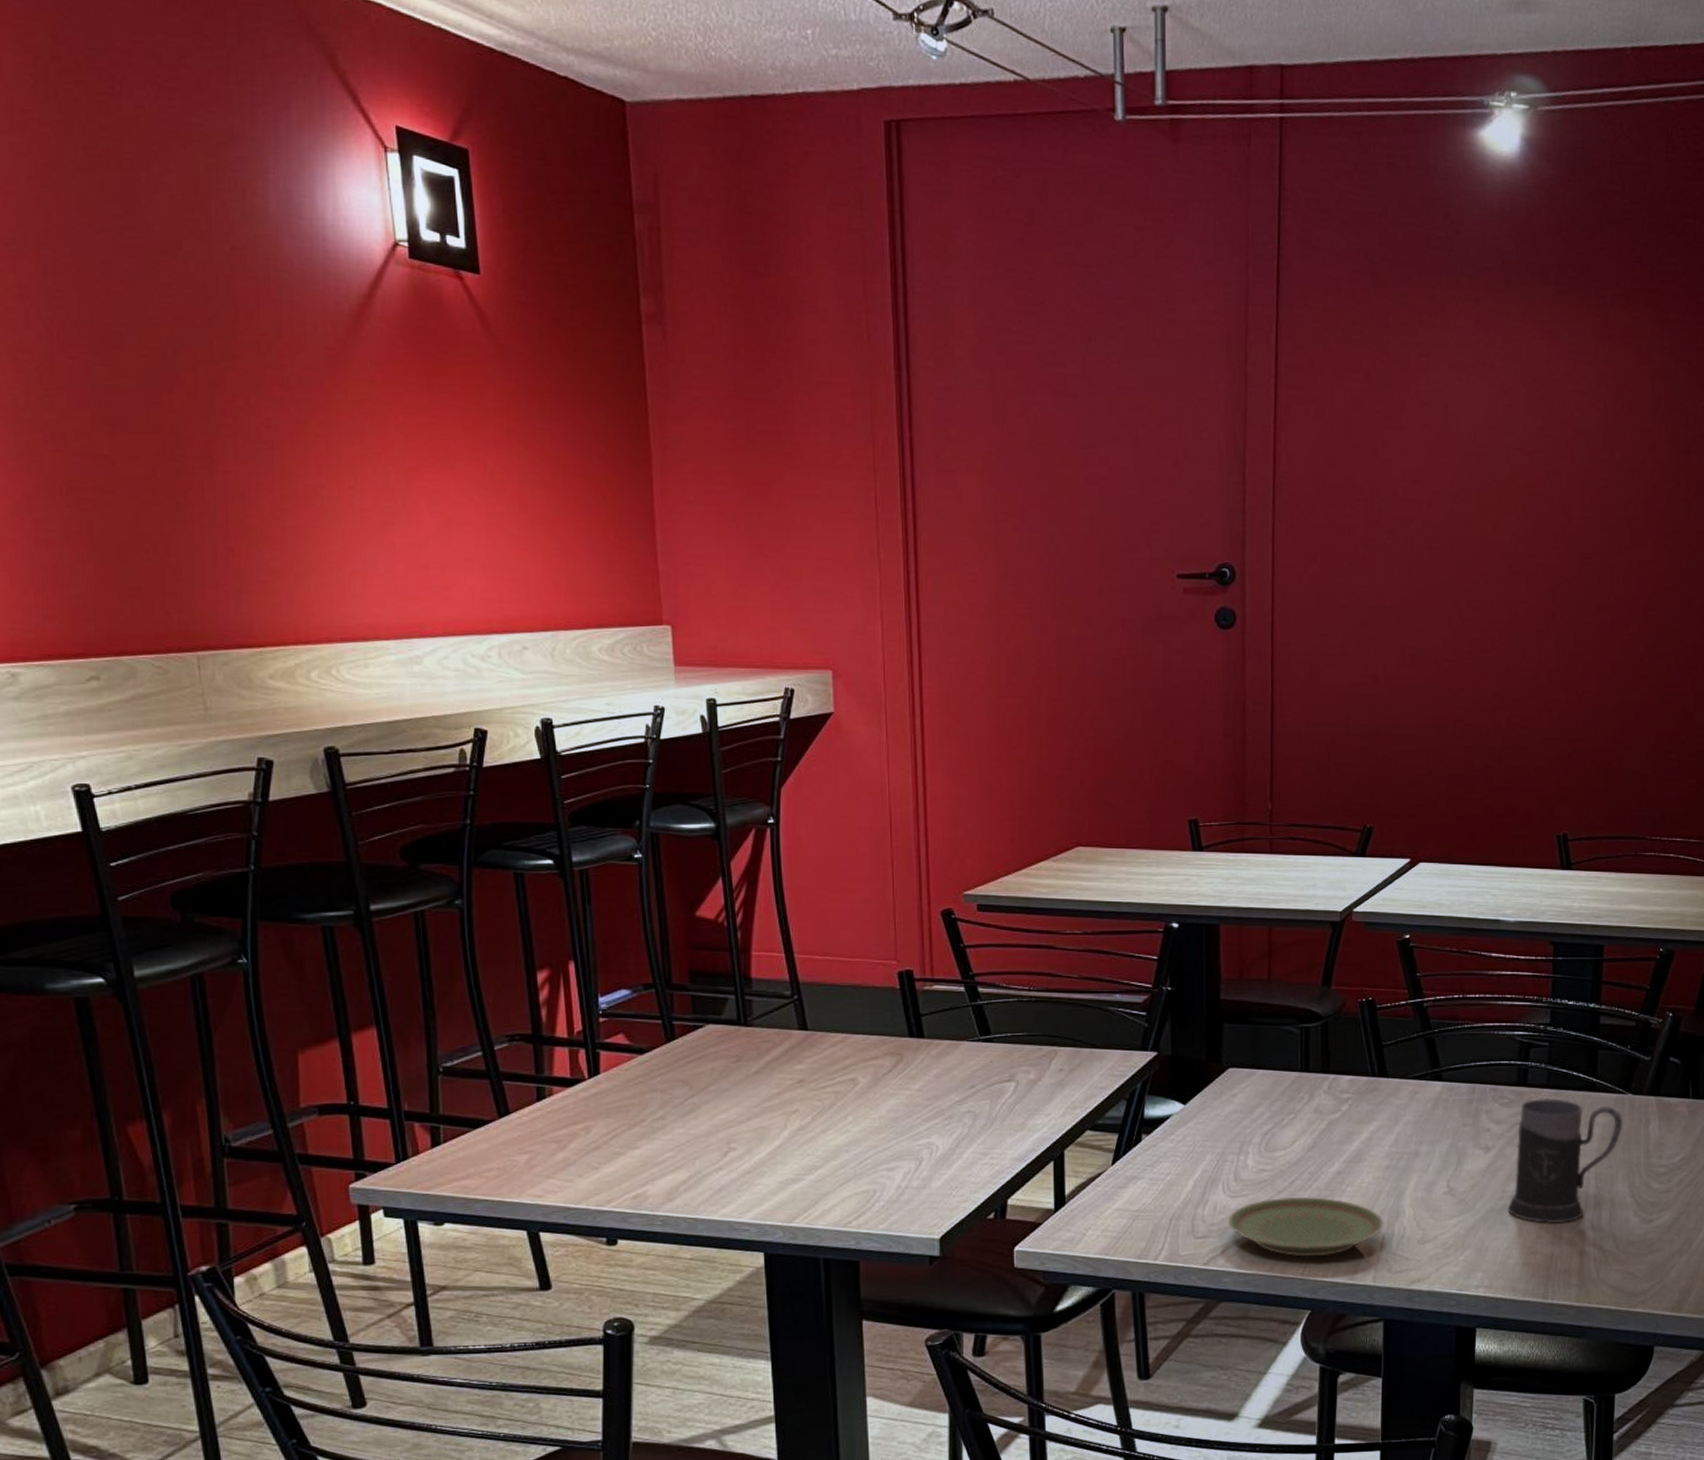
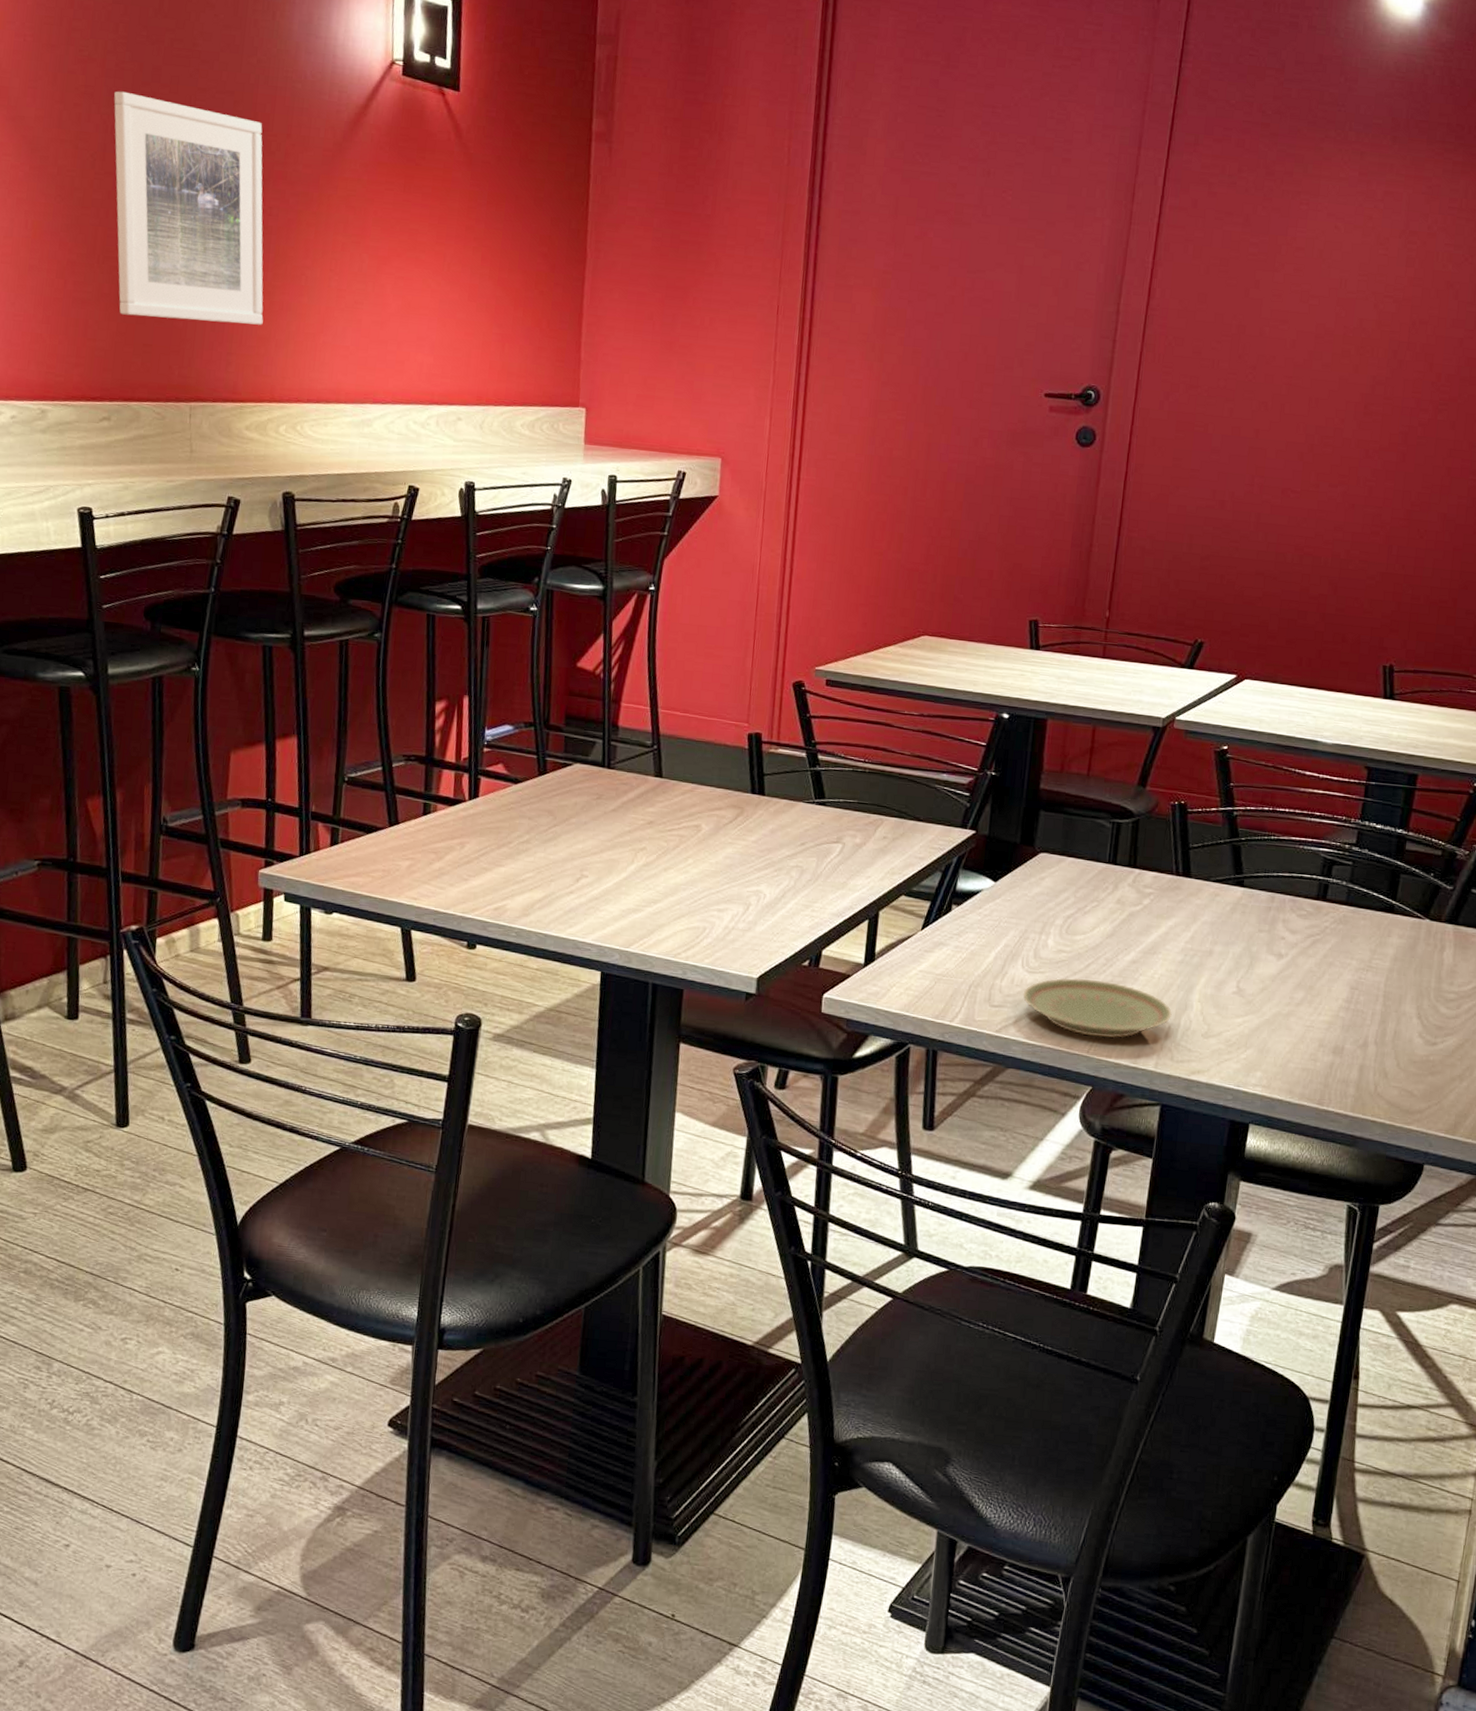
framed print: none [56,290,275,557] -> present [114,91,263,325]
mug: present [1507,1099,1623,1224] -> none [1293,914,1418,1035]

